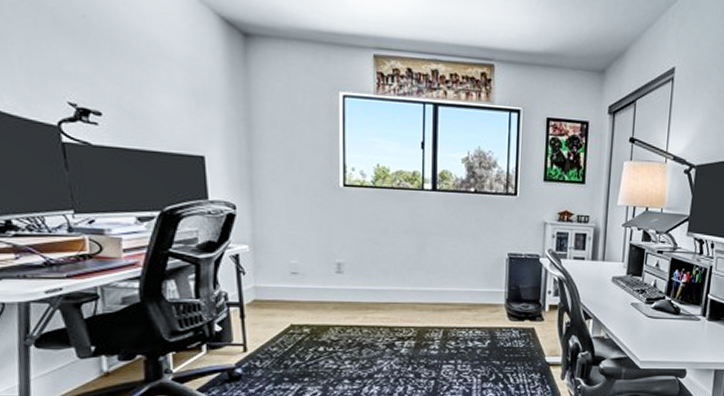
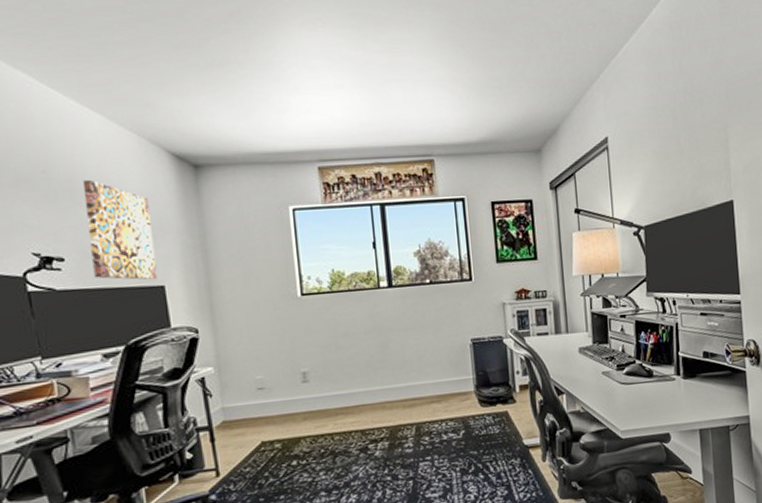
wall art: none [124,31,198,149] -> present [82,179,158,280]

